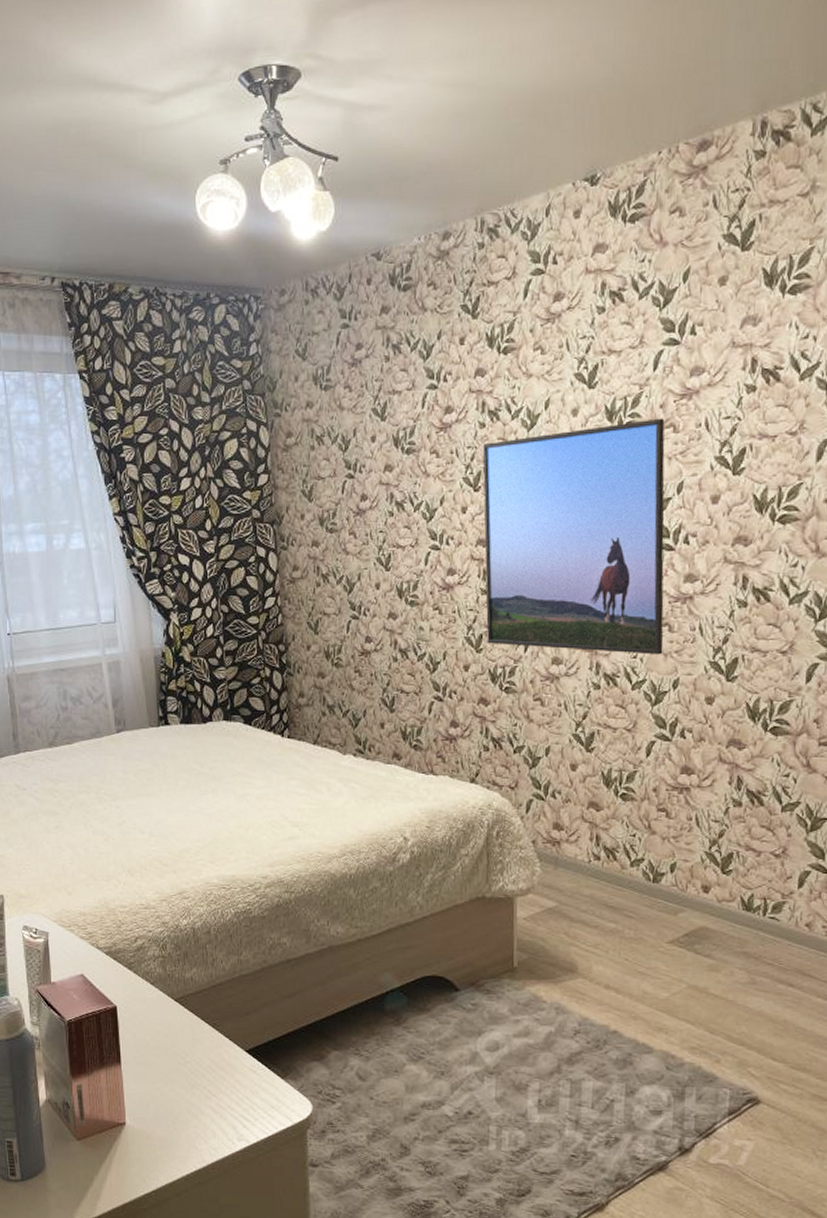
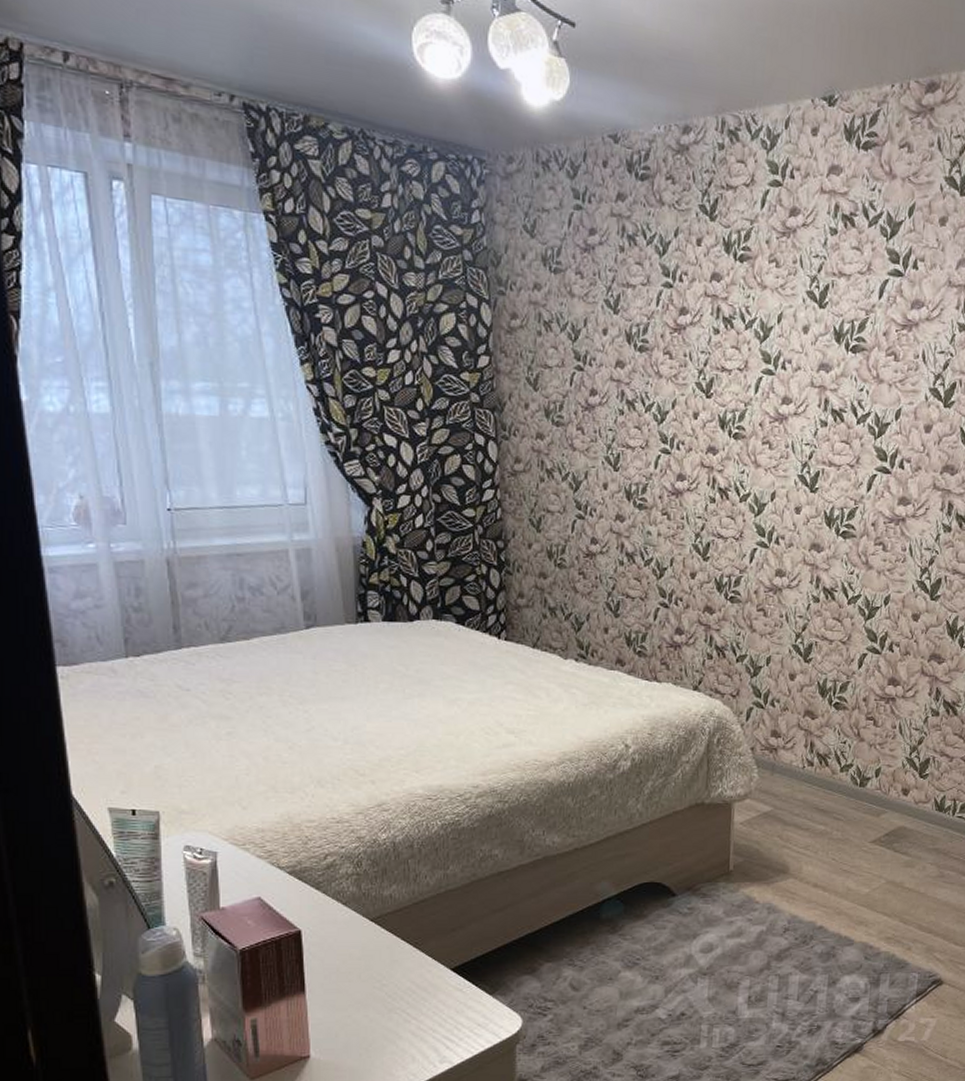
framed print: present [482,418,665,655] -> none [714,345,887,572]

